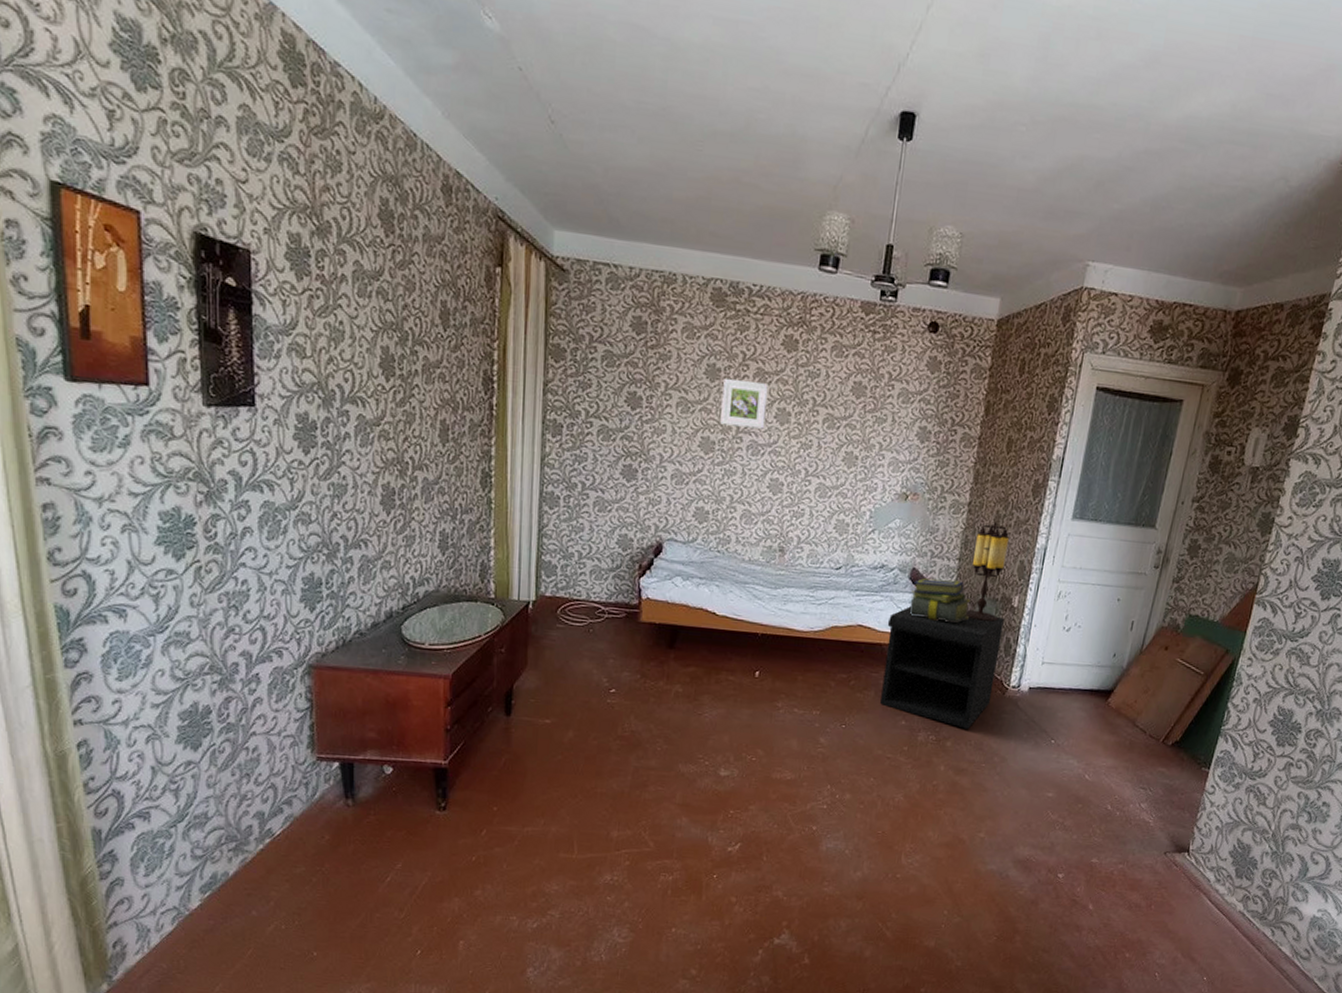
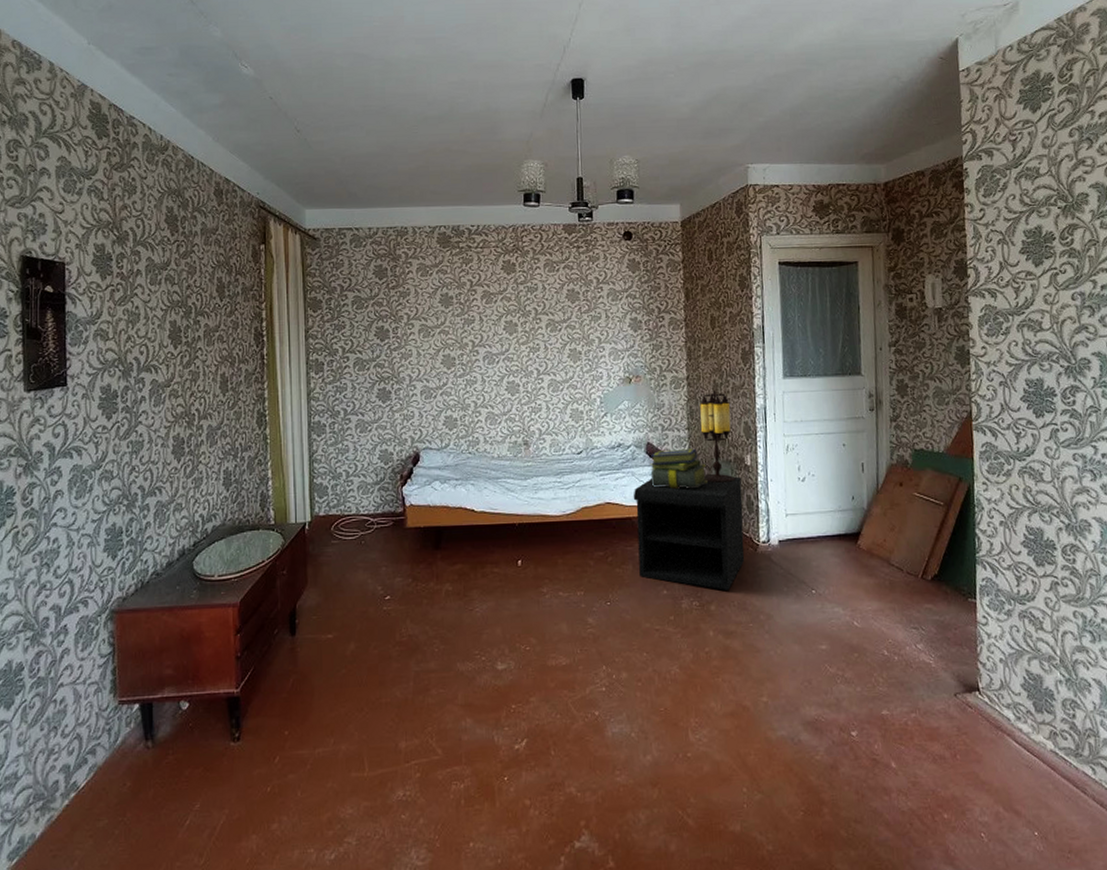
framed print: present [720,379,769,429] -> none [456,303,496,342]

